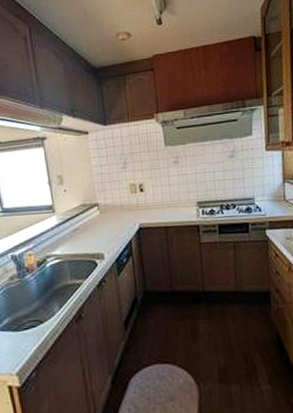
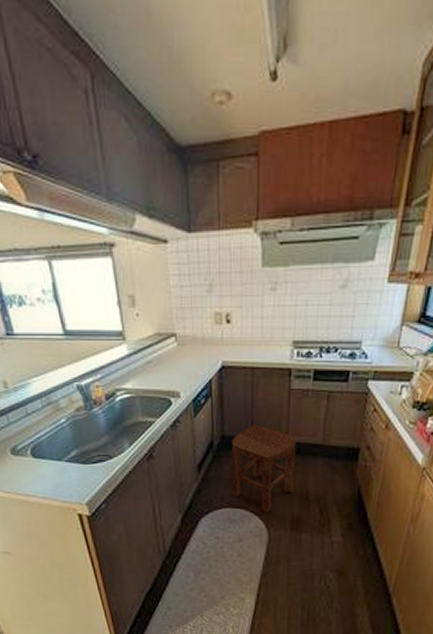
stool: none [154,278,216,366] -> present [232,425,297,513]

